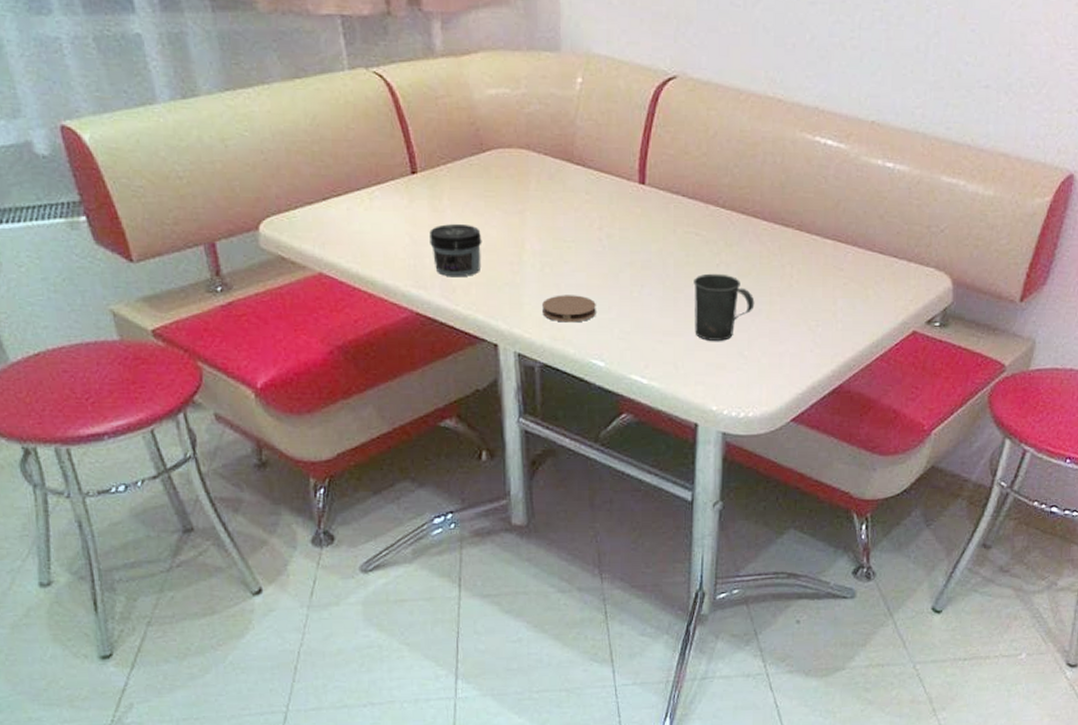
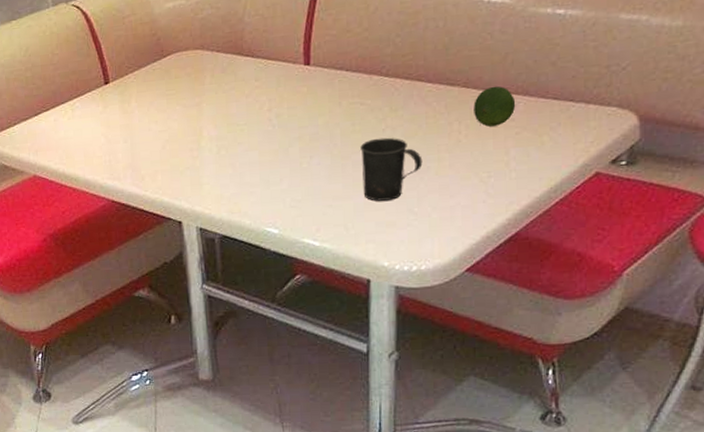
jar: present [429,224,482,278] -> none [121,121,166,168]
coaster: present [542,295,596,323] -> none [220,171,269,197]
fruit: none [806,232,845,274] -> present [473,86,516,127]

